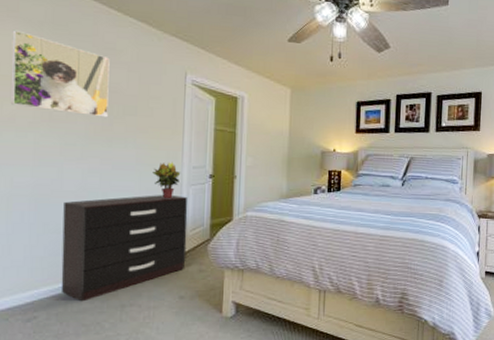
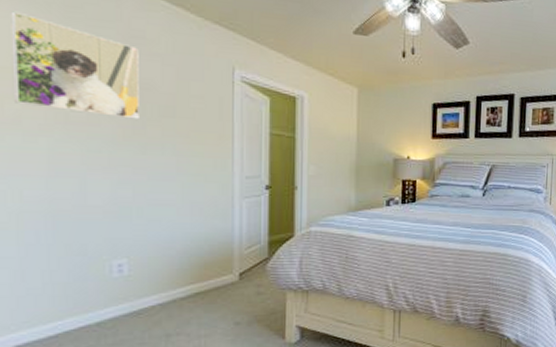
dresser: present [61,195,188,302] -> none [89,209,242,333]
potted plant: present [152,162,181,198] -> none [197,171,232,213]

